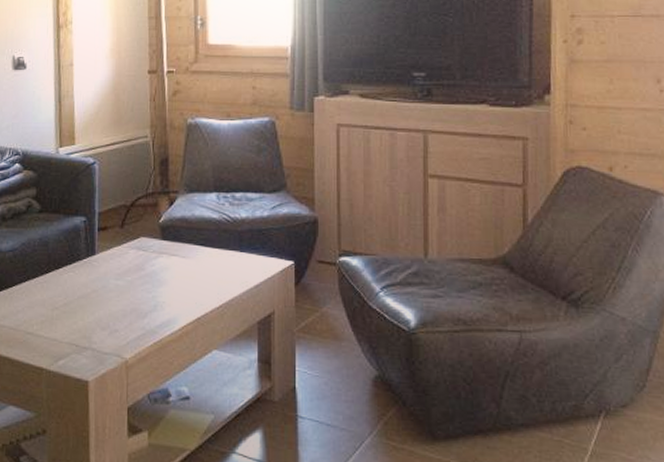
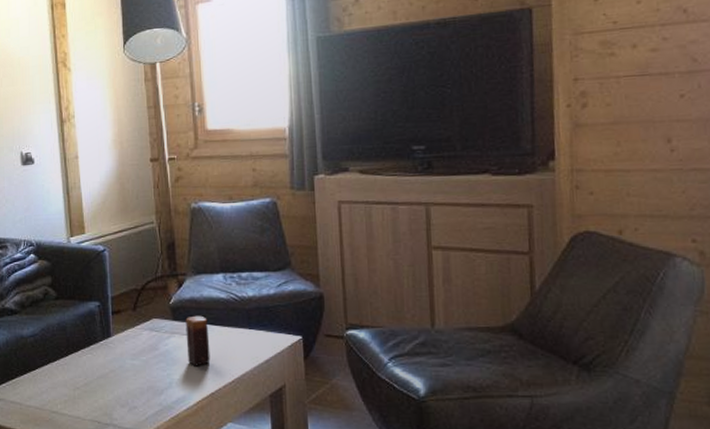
candle: none [174,235,199,289] -> present [185,315,210,366]

